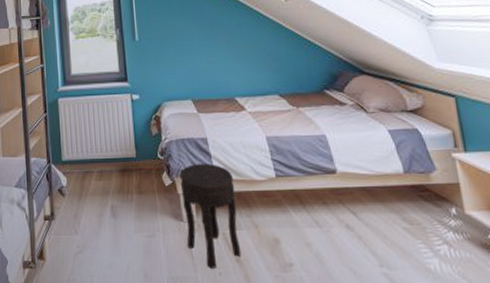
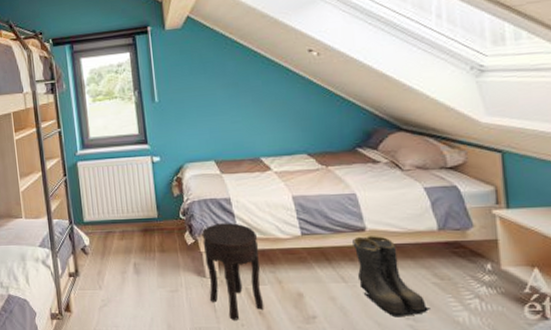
boots: none [325,177,404,265] -> present [353,235,432,318]

